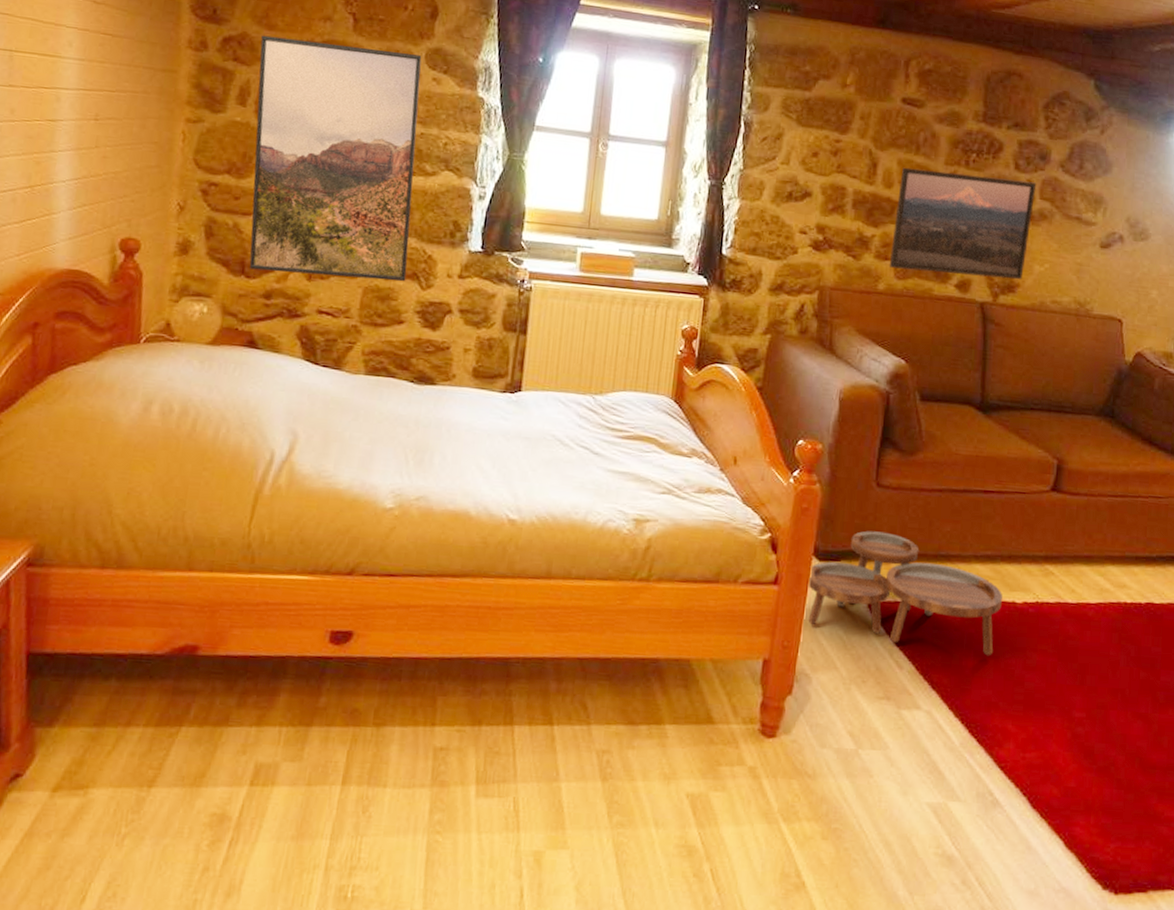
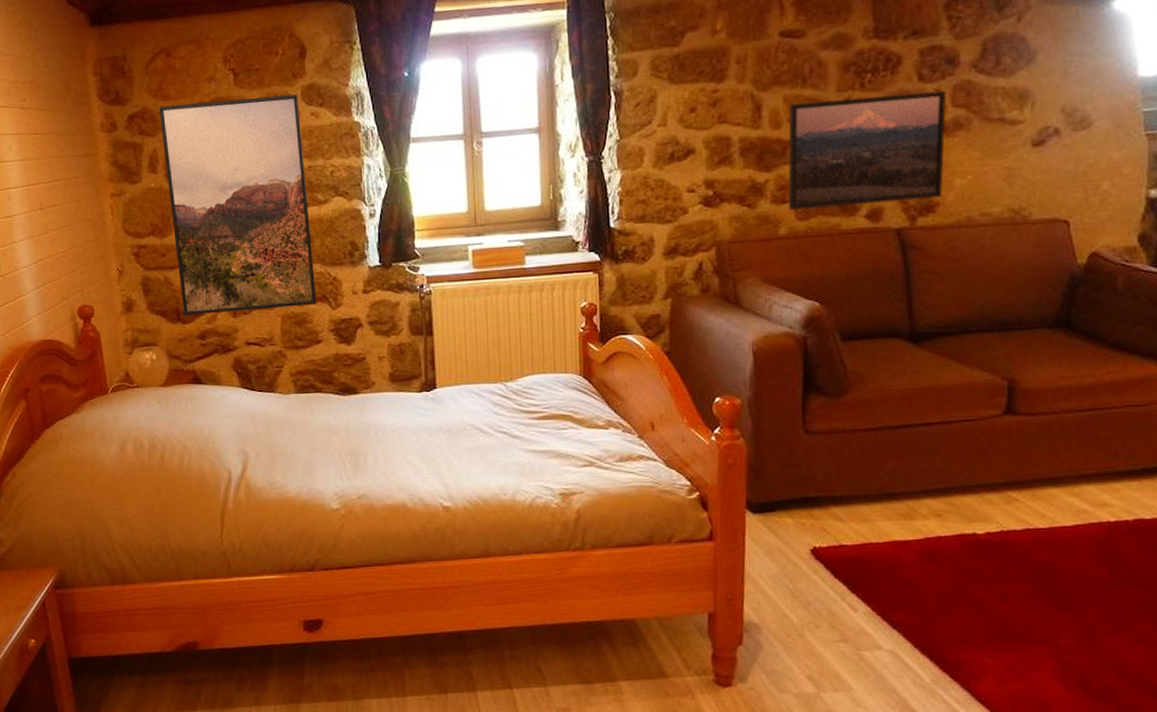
nesting tables: present [806,531,1002,656] -> none [743,478,961,591]

